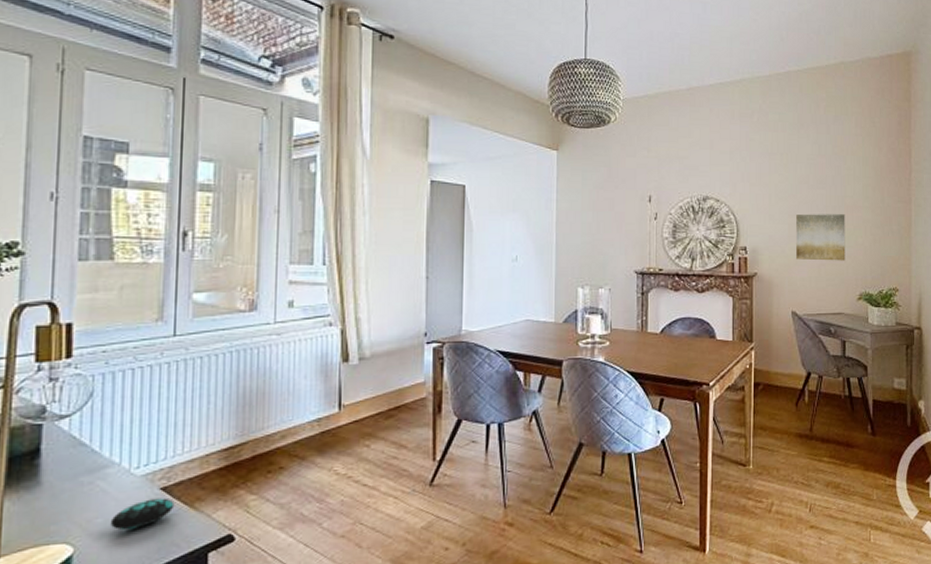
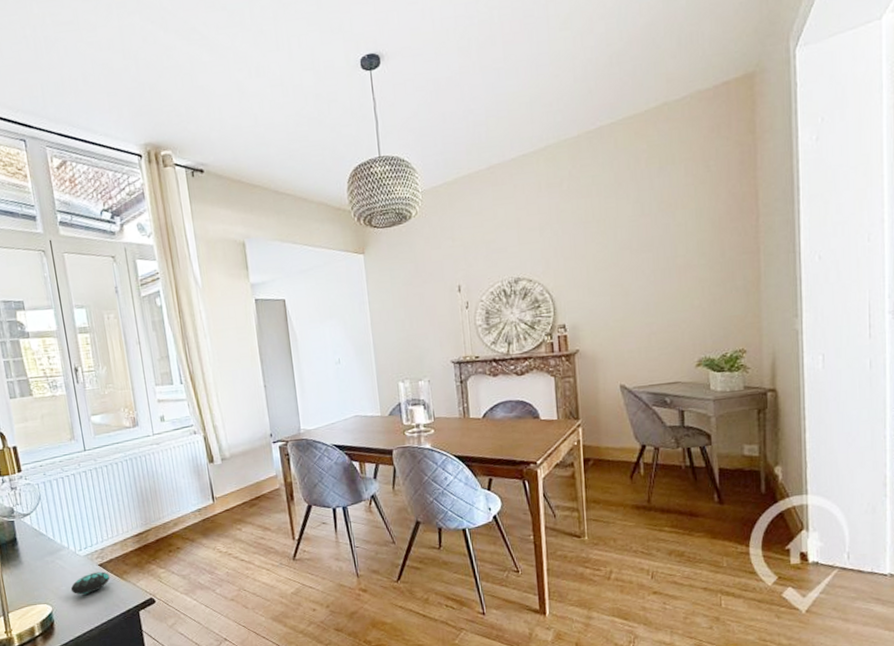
wall art: present [796,214,845,261] -> none [619,276,680,331]

